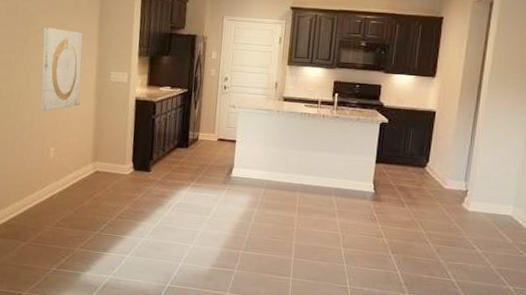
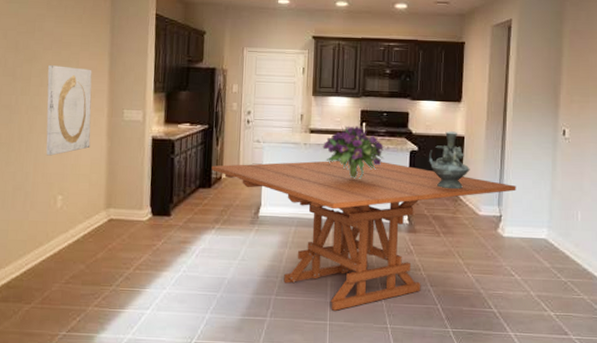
dining table: none [189,127,485,269] -> present [211,160,516,311]
bouquet: none [294,95,356,148] -> present [322,125,385,180]
decorative urn: none [398,105,439,163] -> present [429,131,470,190]

